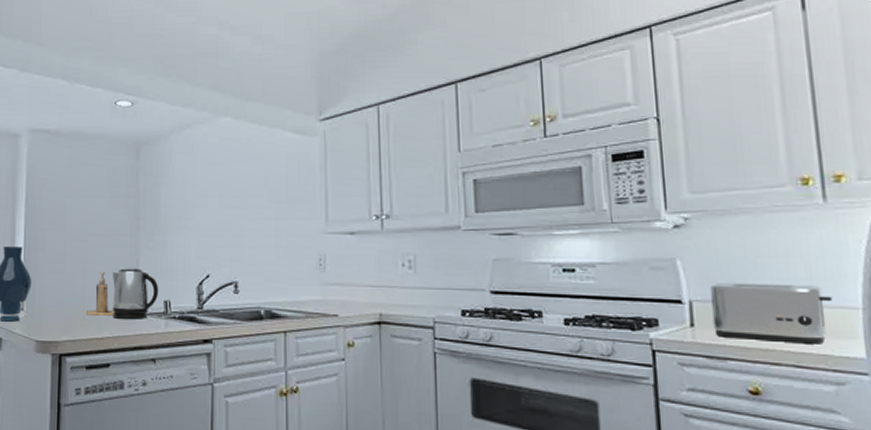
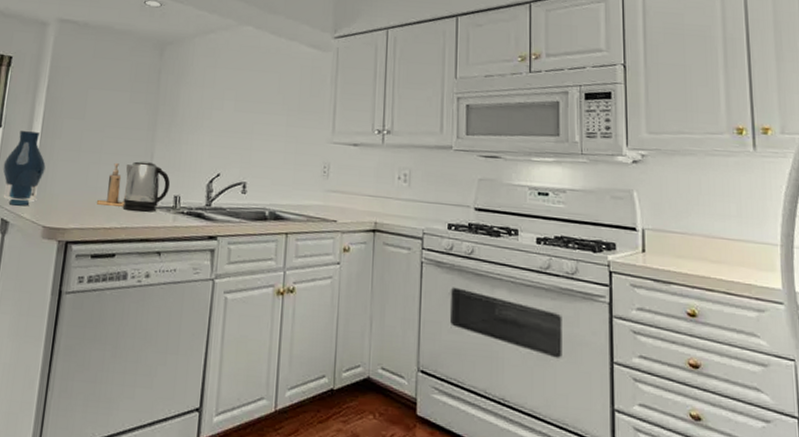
toaster: present [711,283,833,344] -> none [660,214,758,275]

